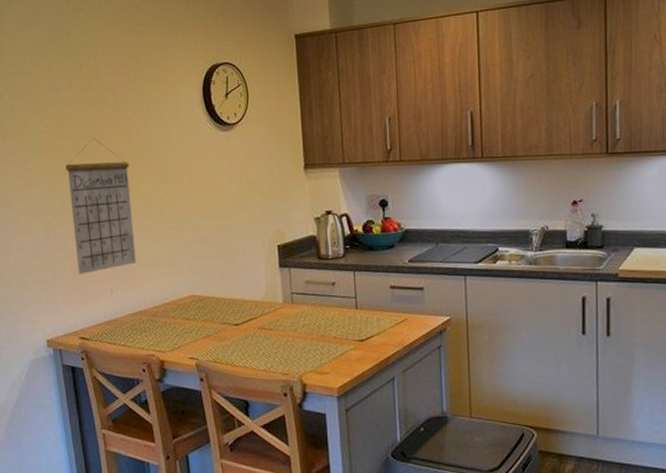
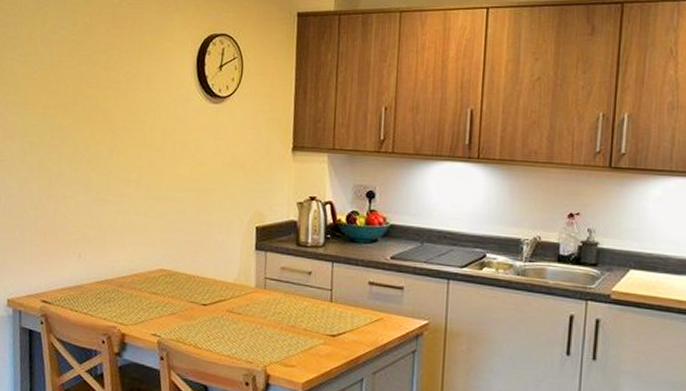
calendar: present [66,138,137,274] -> none [48,97,113,235]

